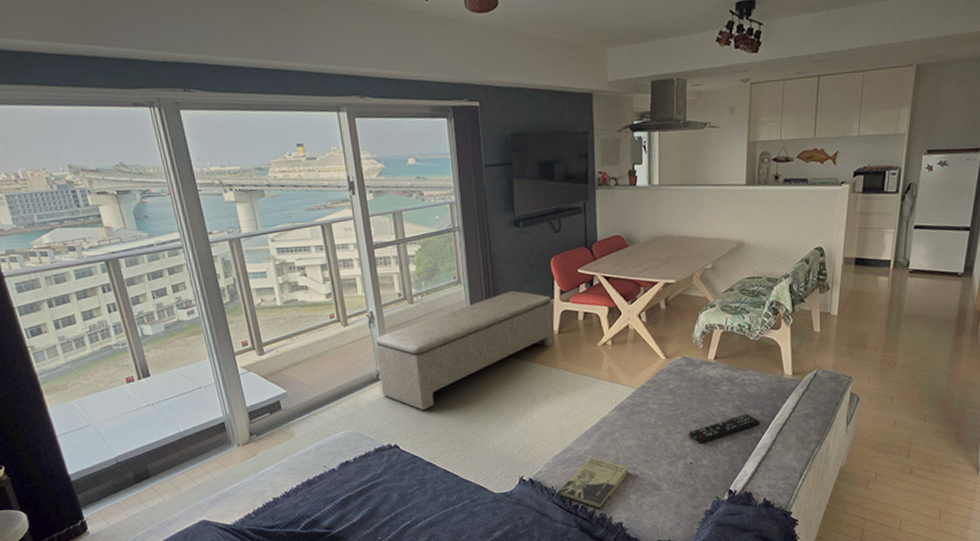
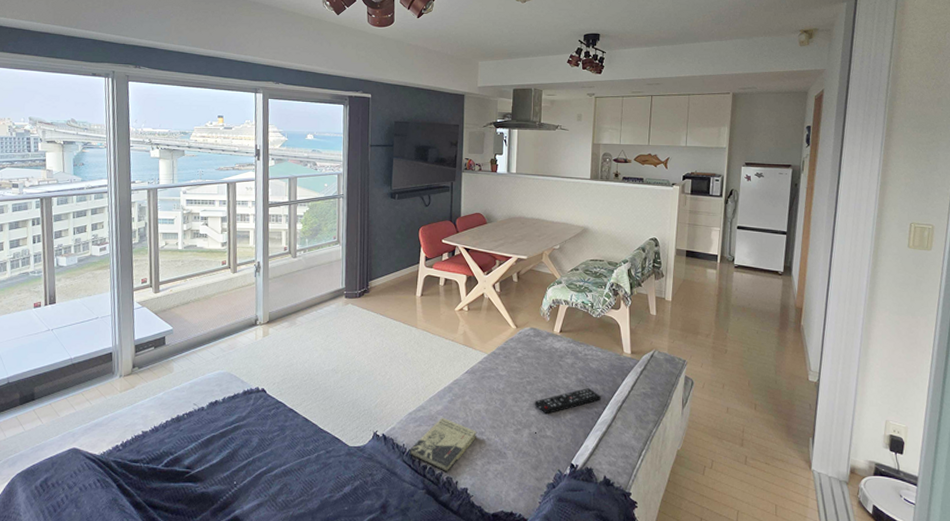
bench: present [376,290,555,411] -> none [257,254,419,358]

